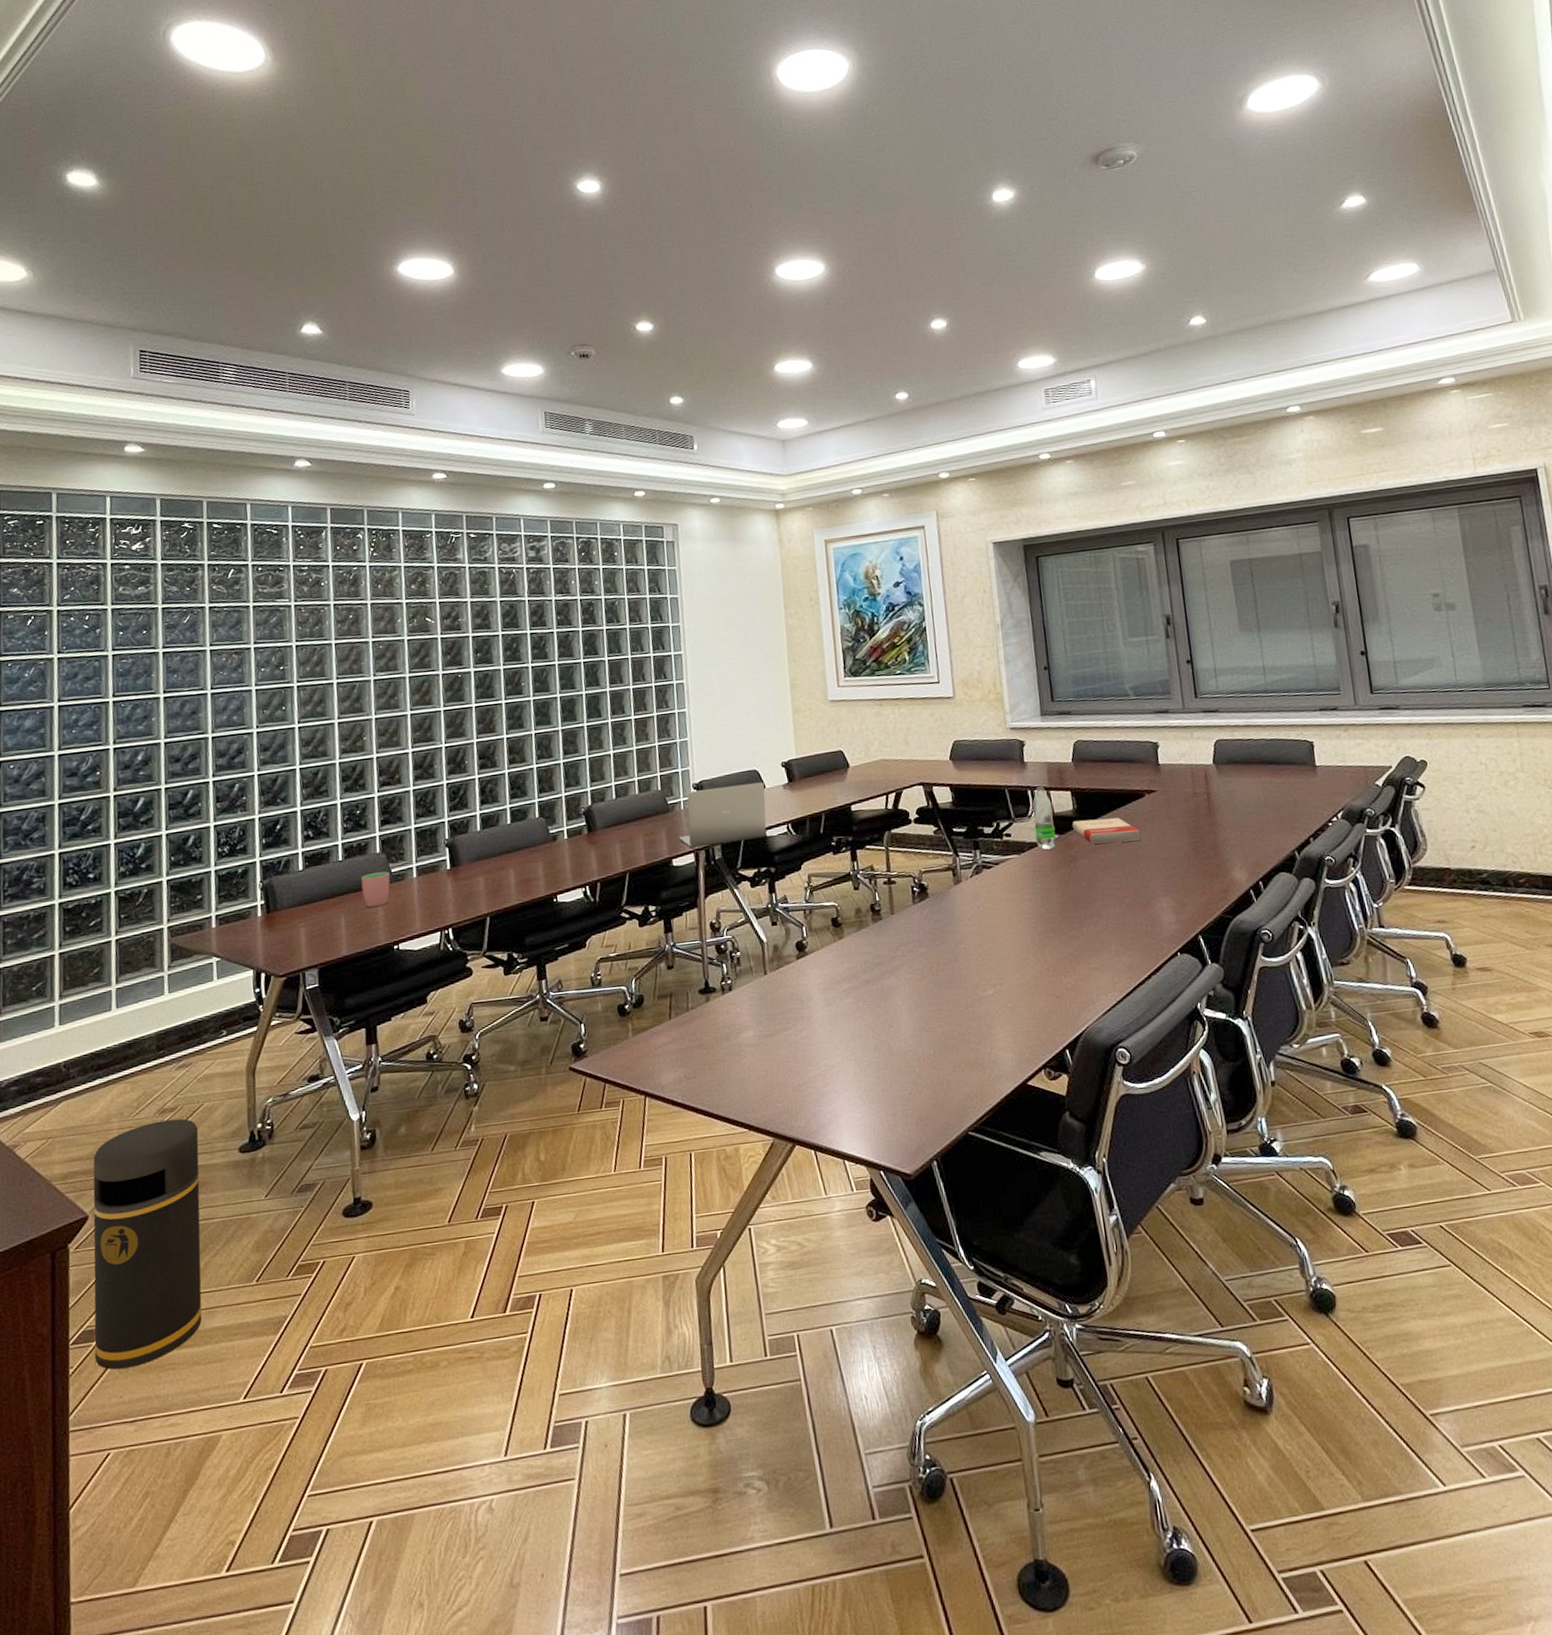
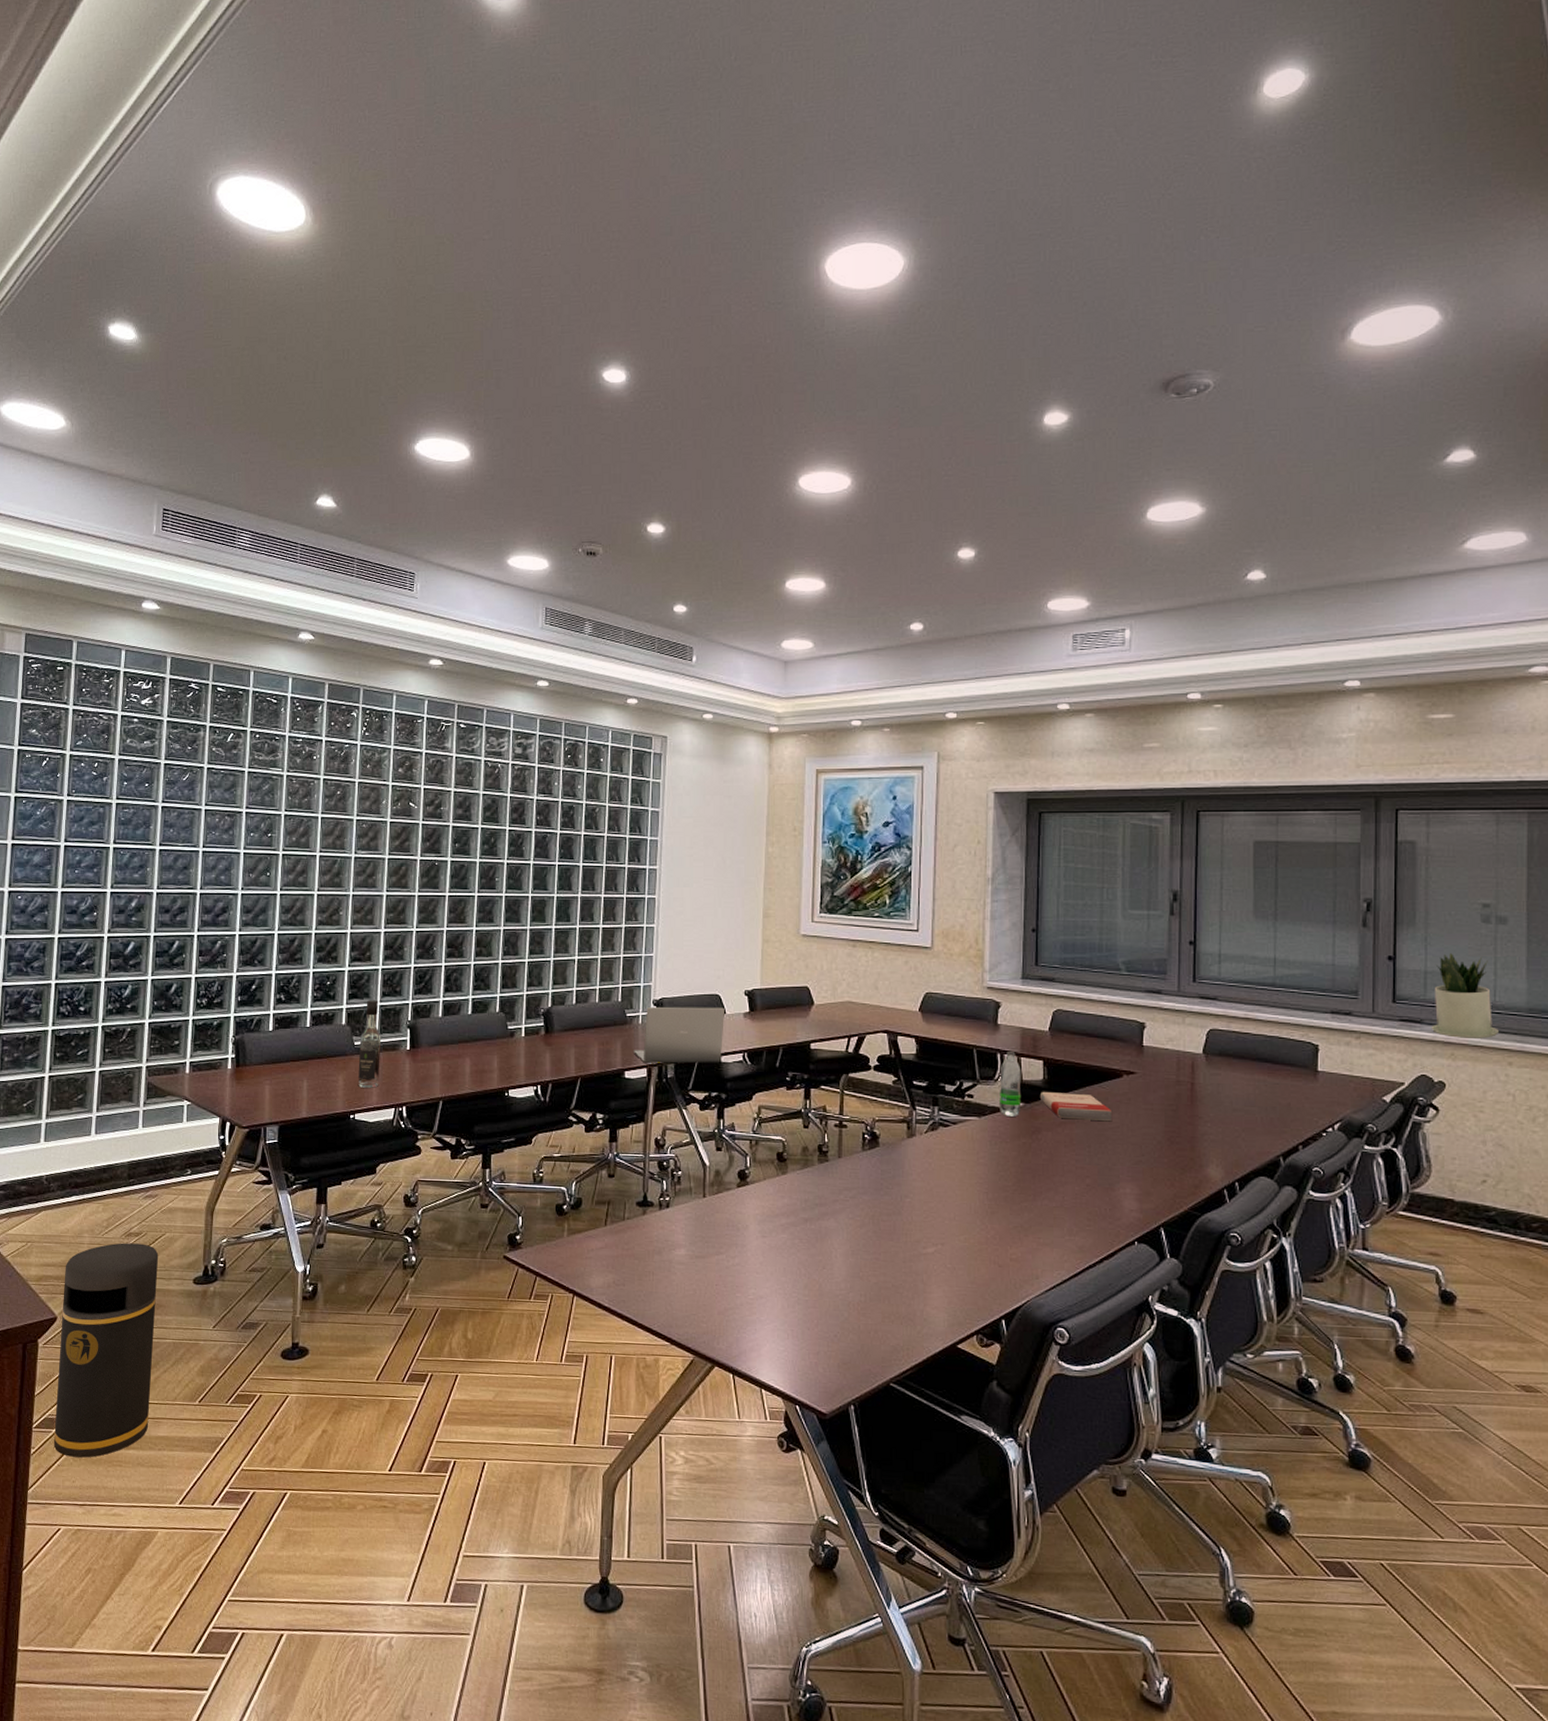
cup: present [361,871,391,908] -> none [326,1043,352,1076]
bottle: none [396,823,422,917] -> present [358,1000,381,1089]
planter: none [1401,641,1464,719] -> present [1431,953,1499,1039]

